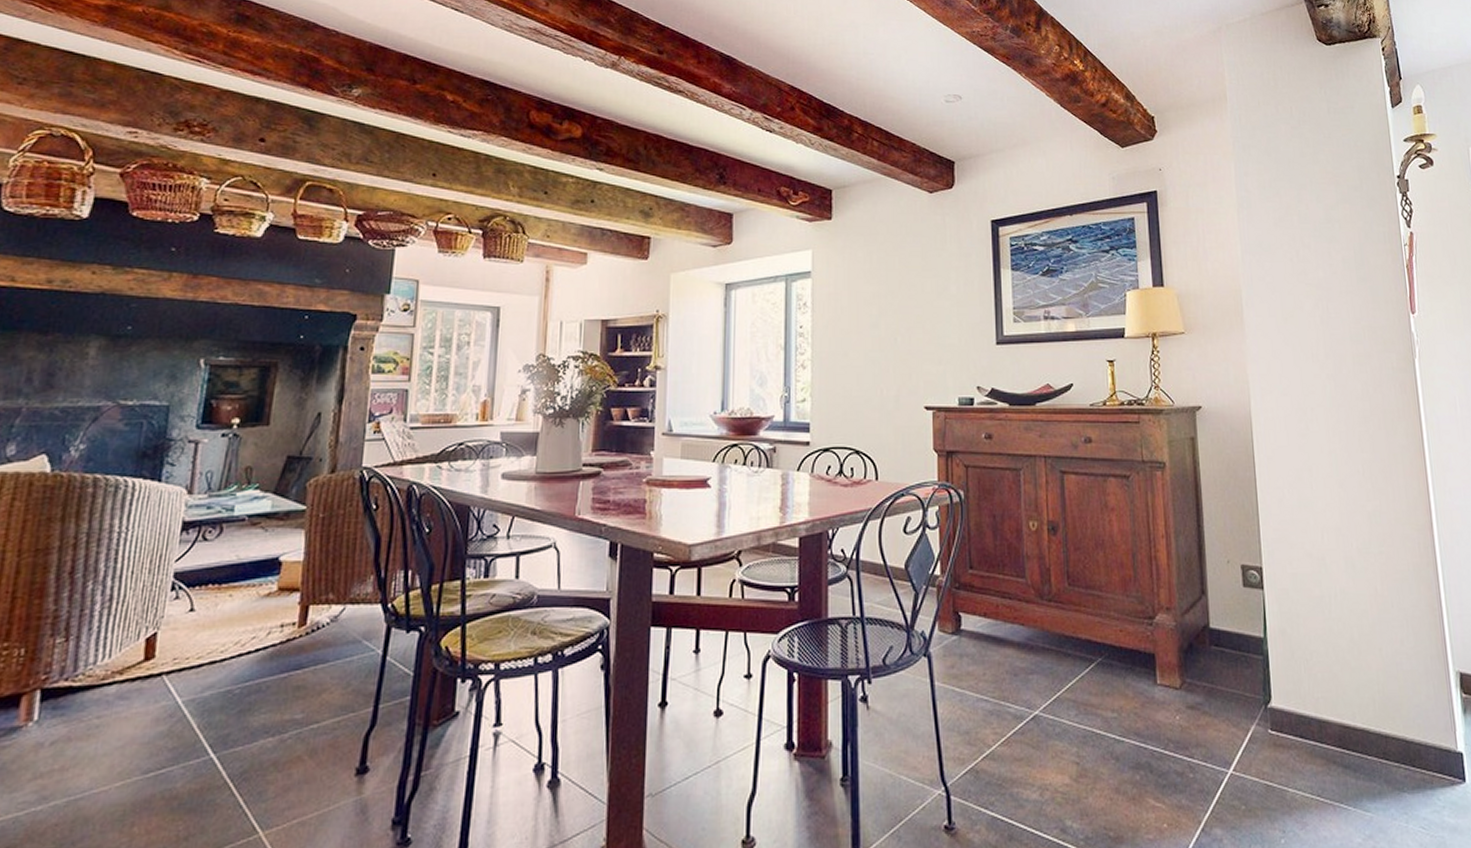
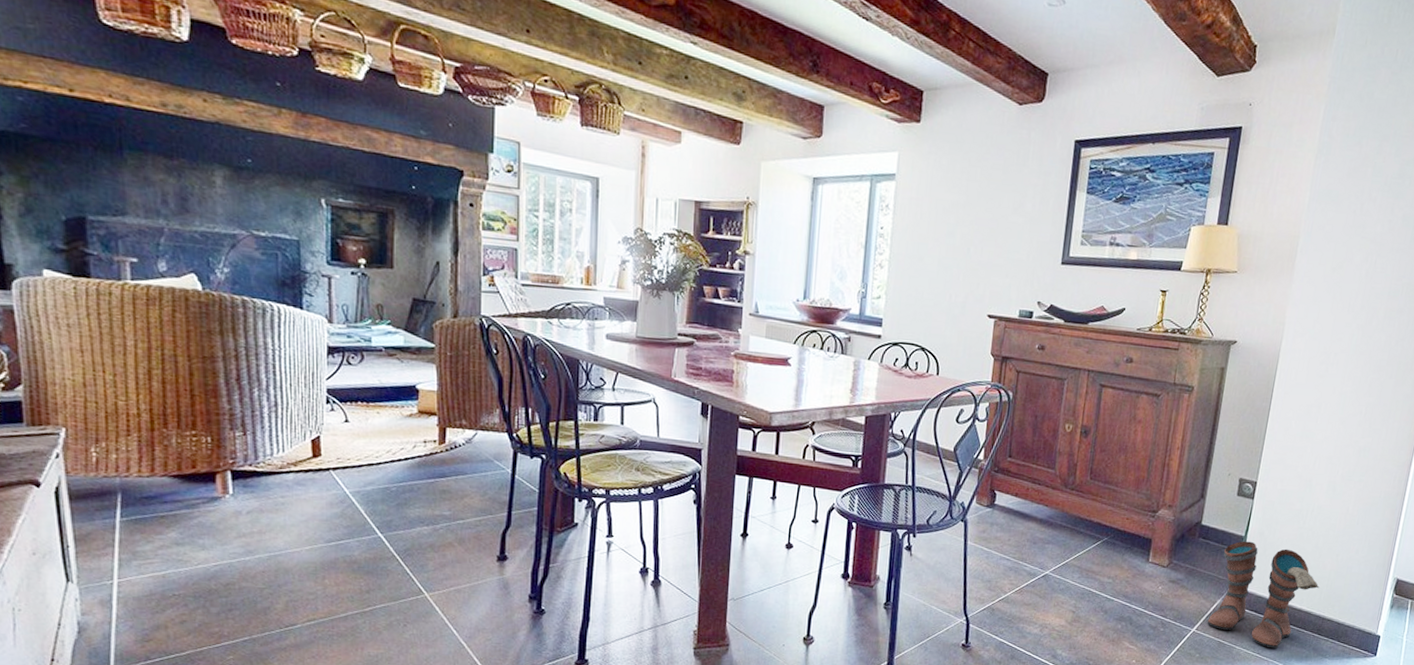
boots: none [1243,643,1370,786] -> present [1207,541,1319,649]

